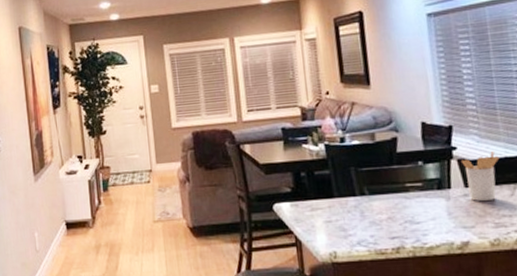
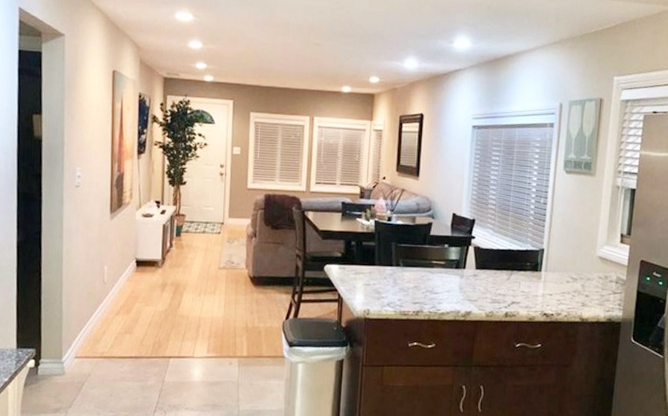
utensil holder: present [460,151,500,202] -> none [476,244,505,282]

